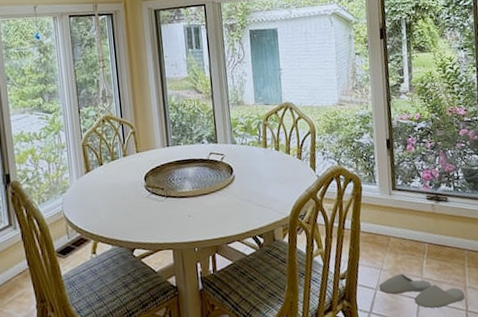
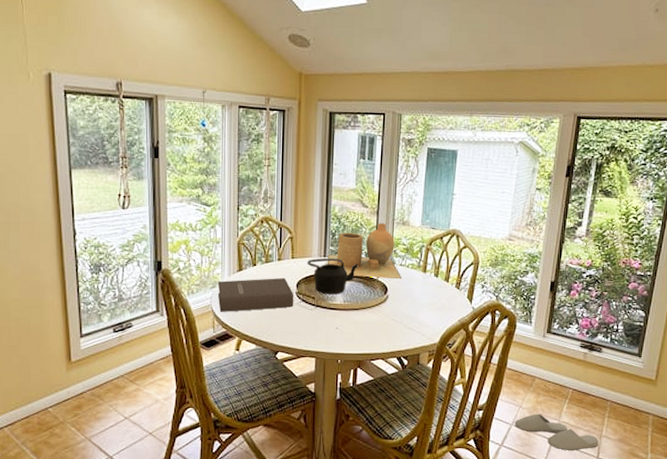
book: none [67,173,145,217] -> present [217,278,294,312]
teapot: none [151,146,202,184] -> present [307,258,359,294]
vase: none [170,106,244,162] -> present [327,223,401,280]

